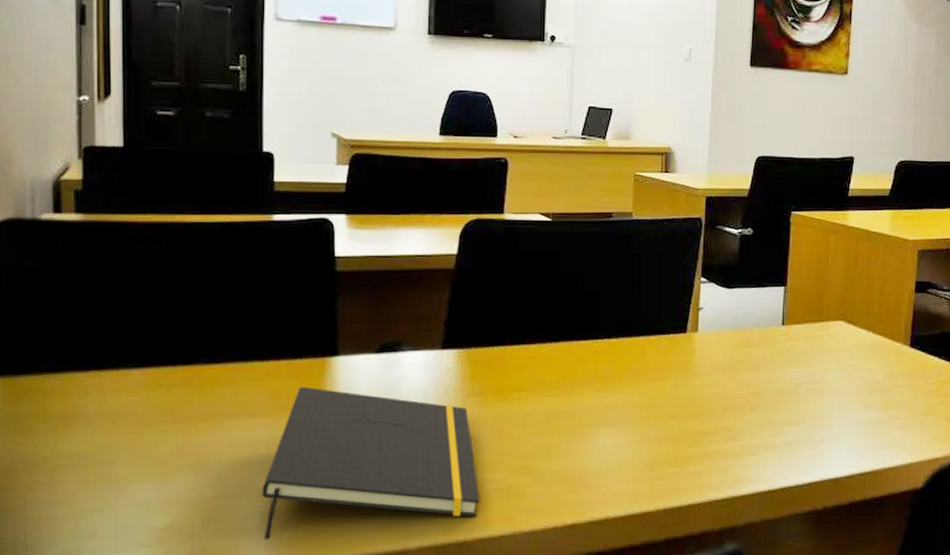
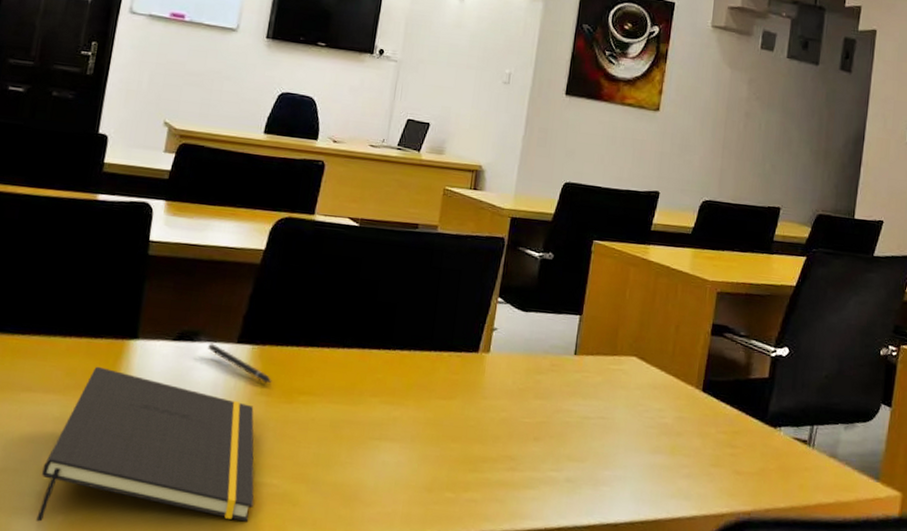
pen: none [412,352,482,385] -> present [208,343,272,384]

